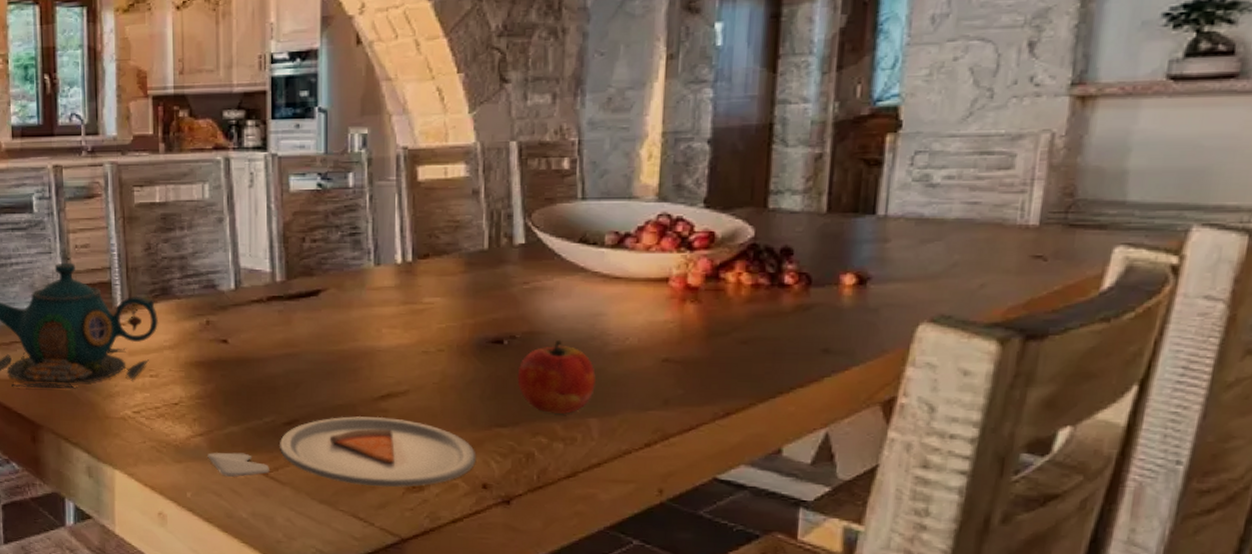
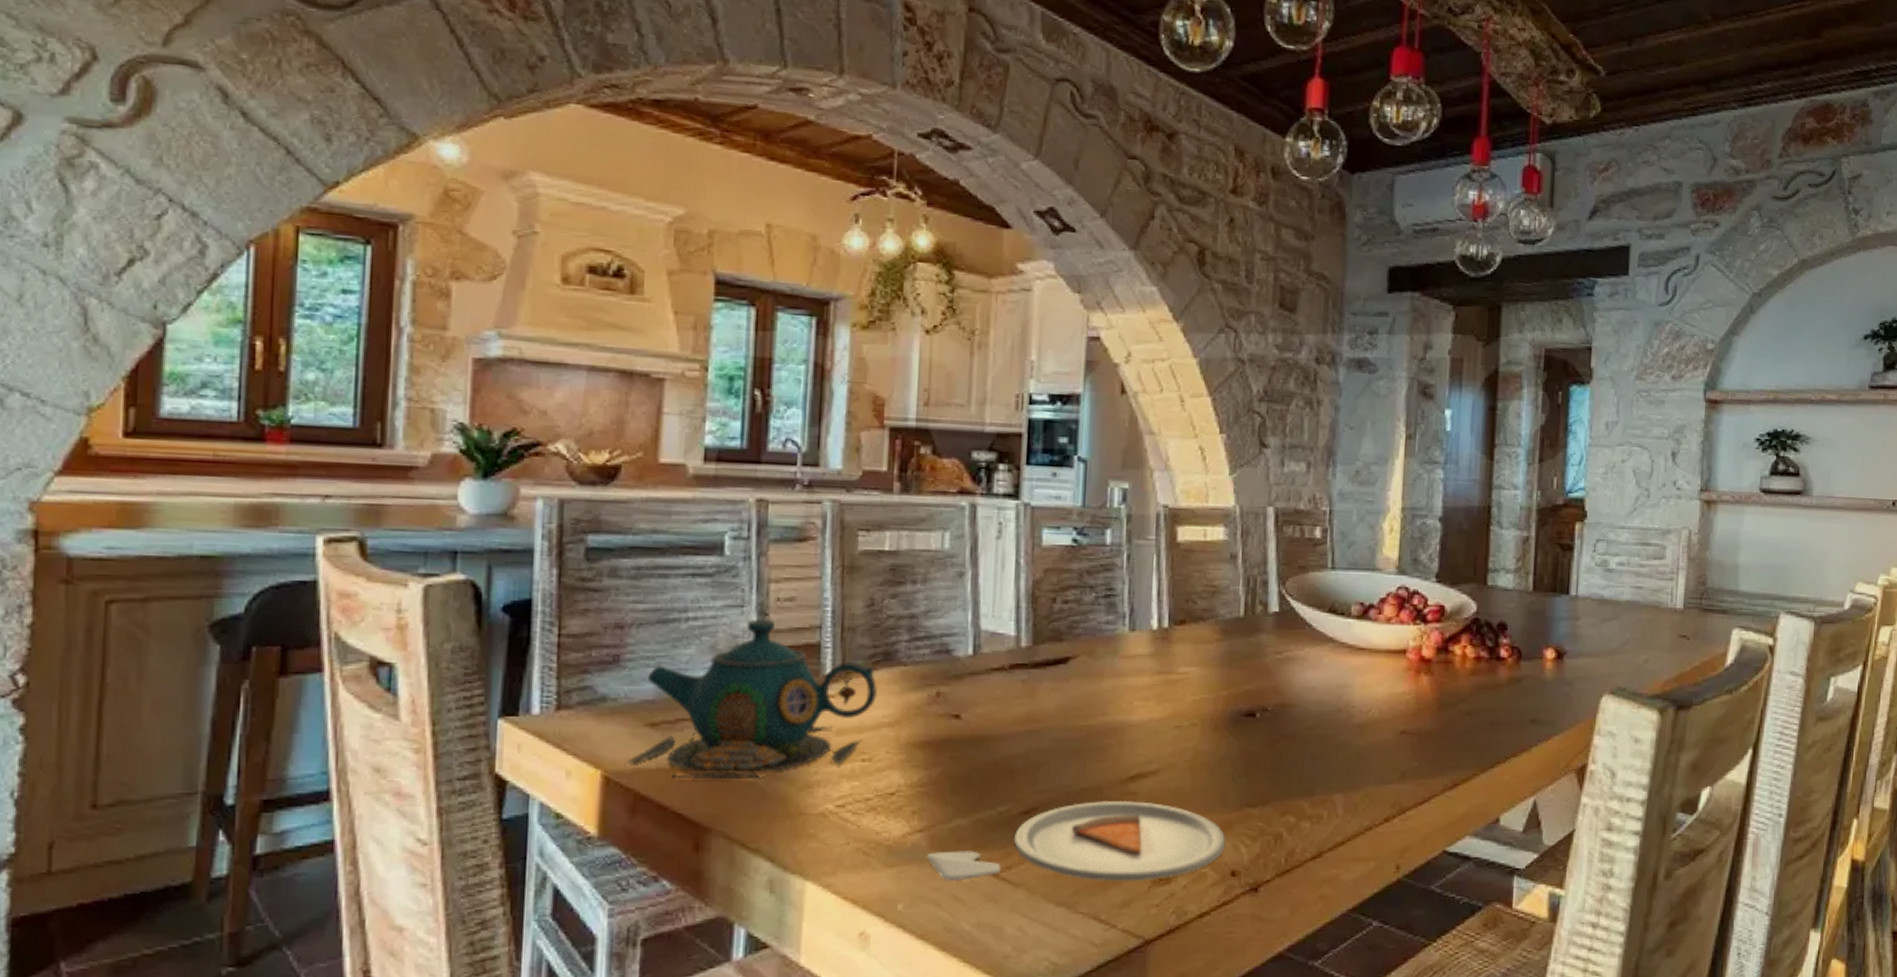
apple: present [517,340,597,415] -> none [1268,713,1342,792]

